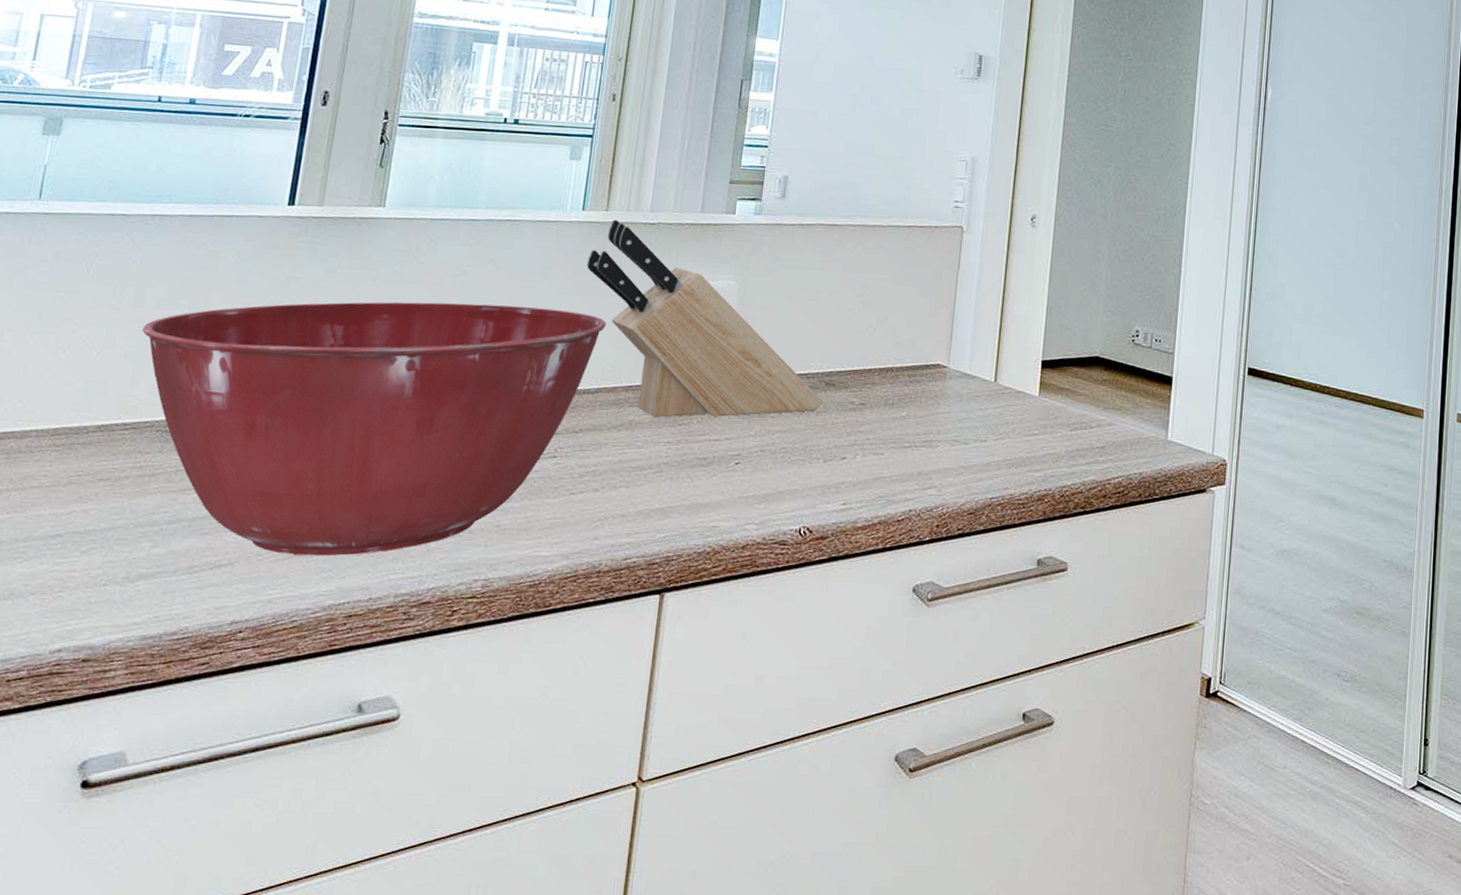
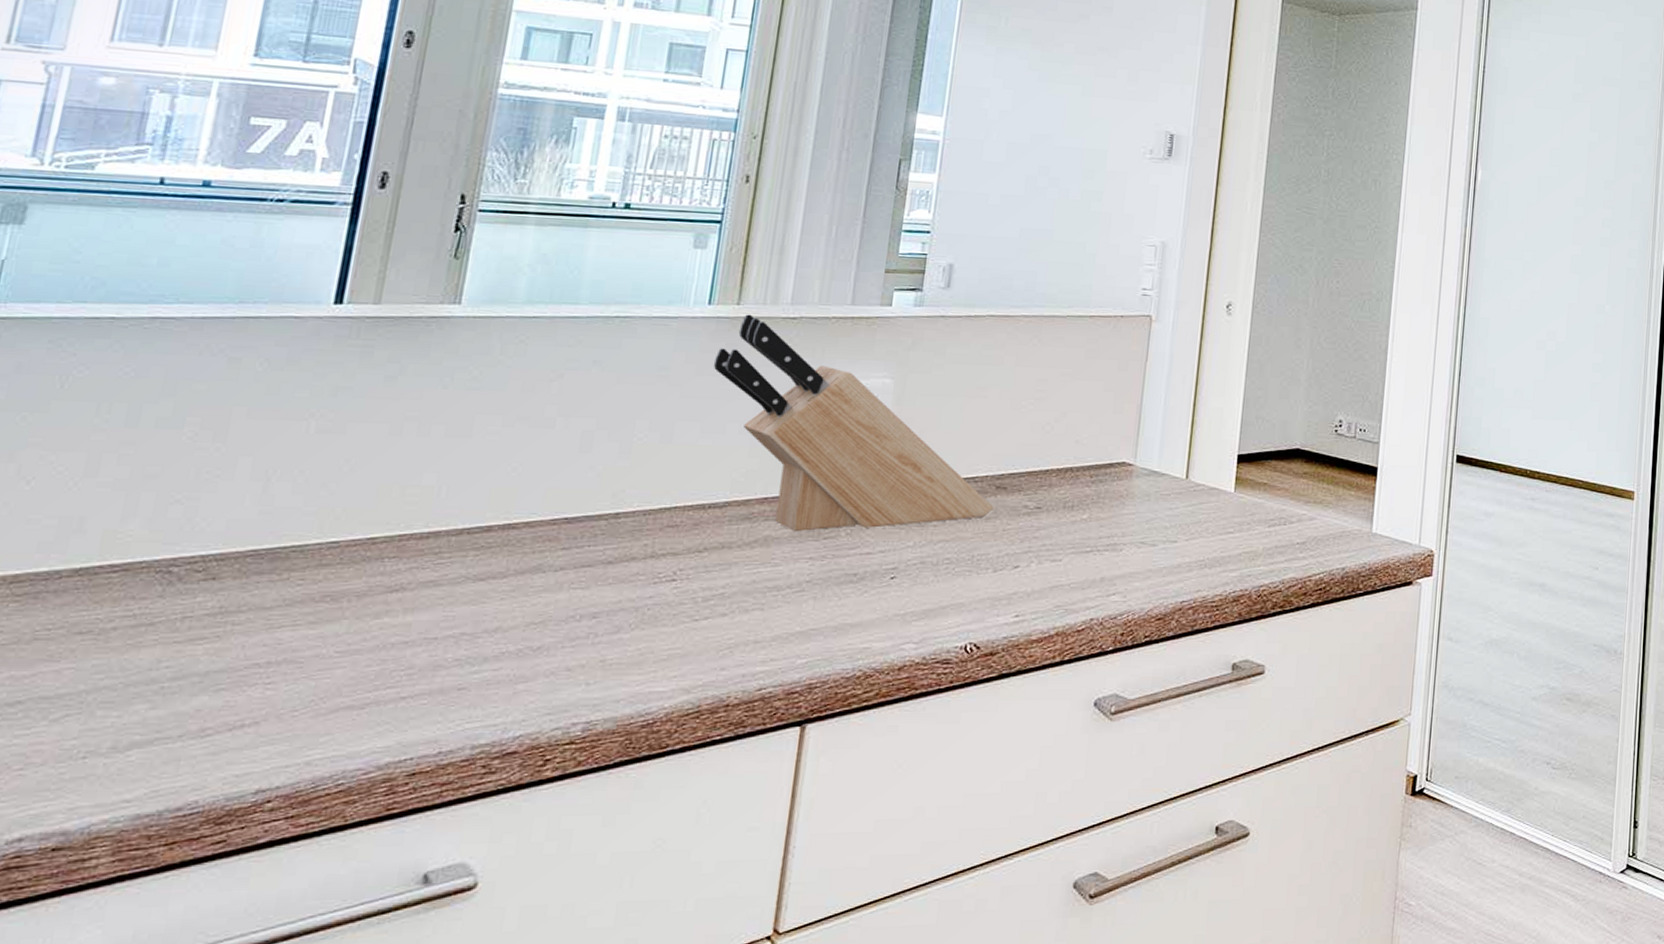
mixing bowl: present [142,302,606,556] -> none [137,411,737,708]

